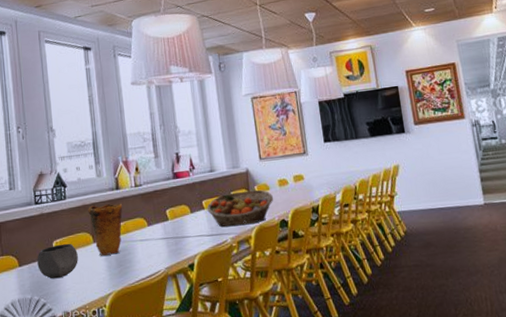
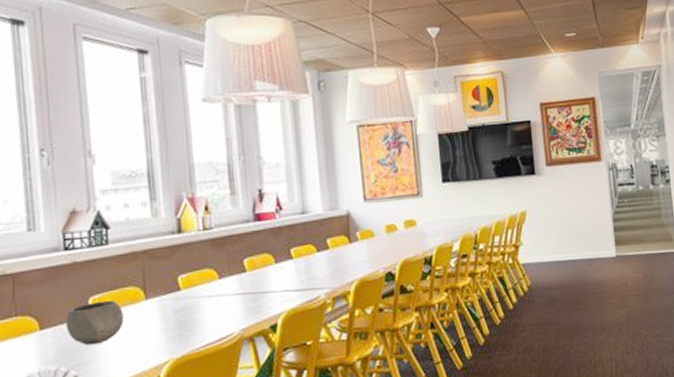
vase: present [88,203,123,257] -> none [138,250,186,317]
fruit basket: present [207,190,274,227] -> none [296,236,380,281]

